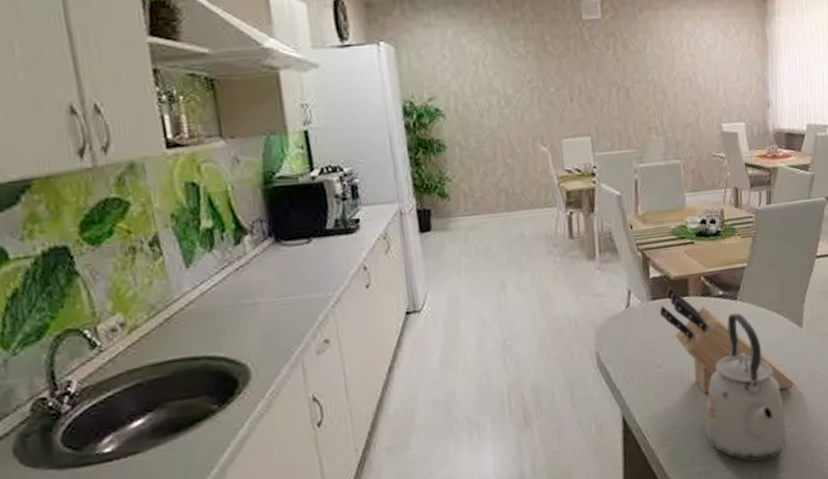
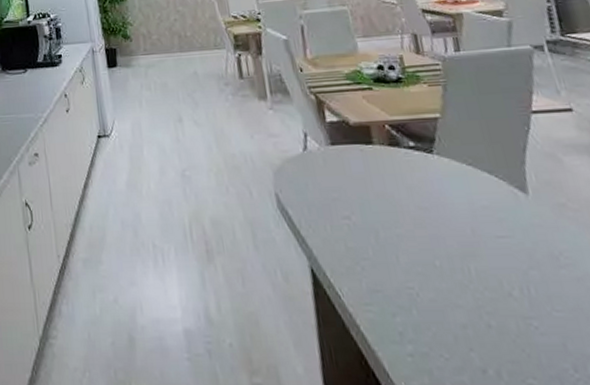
knife block: present [660,287,795,394] -> none [341,133,530,269]
kettle: present [704,313,787,462] -> none [410,168,532,356]

